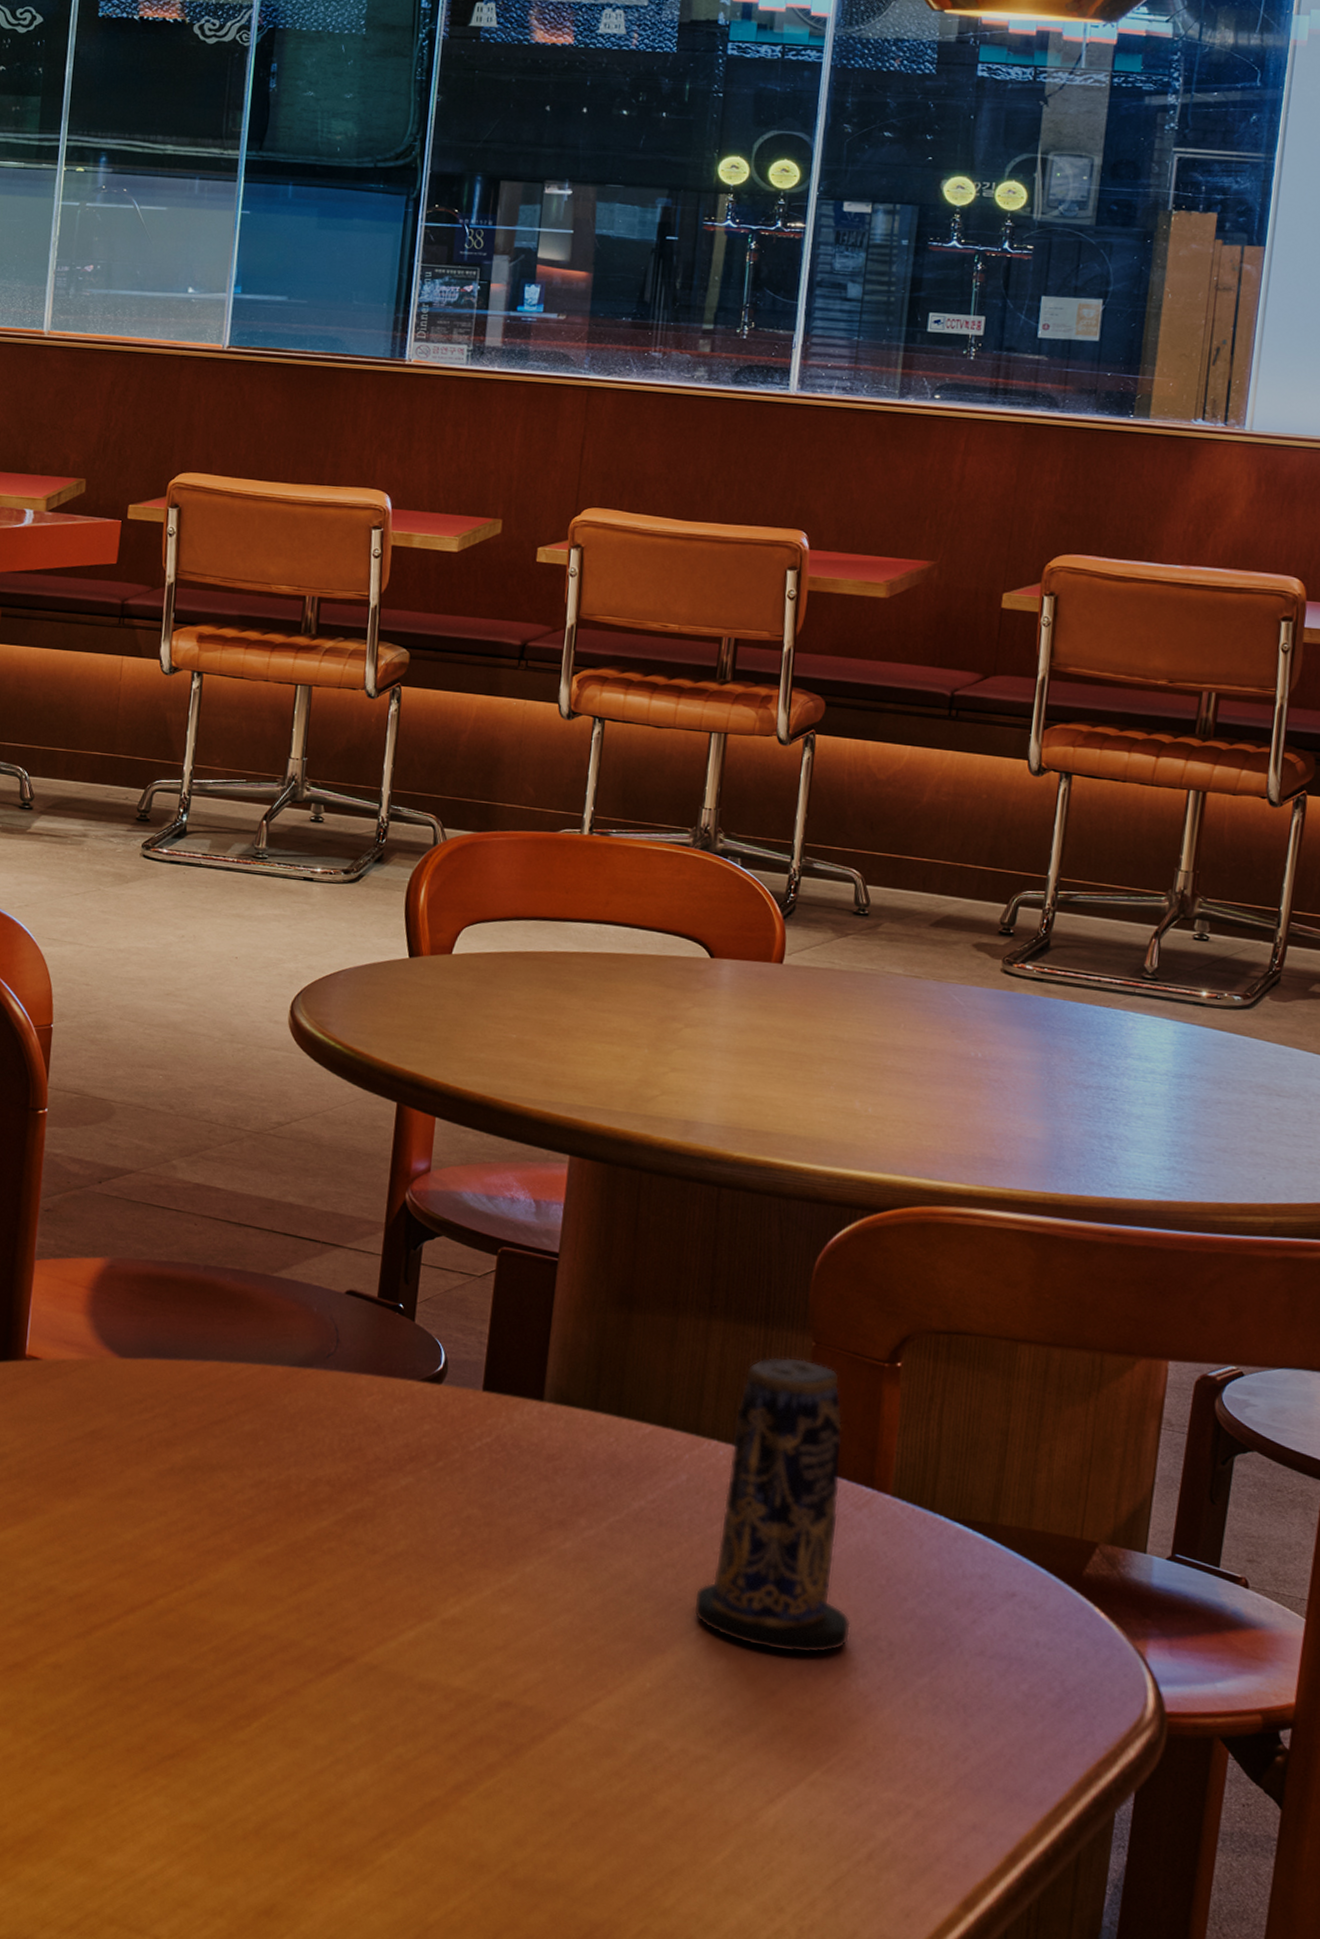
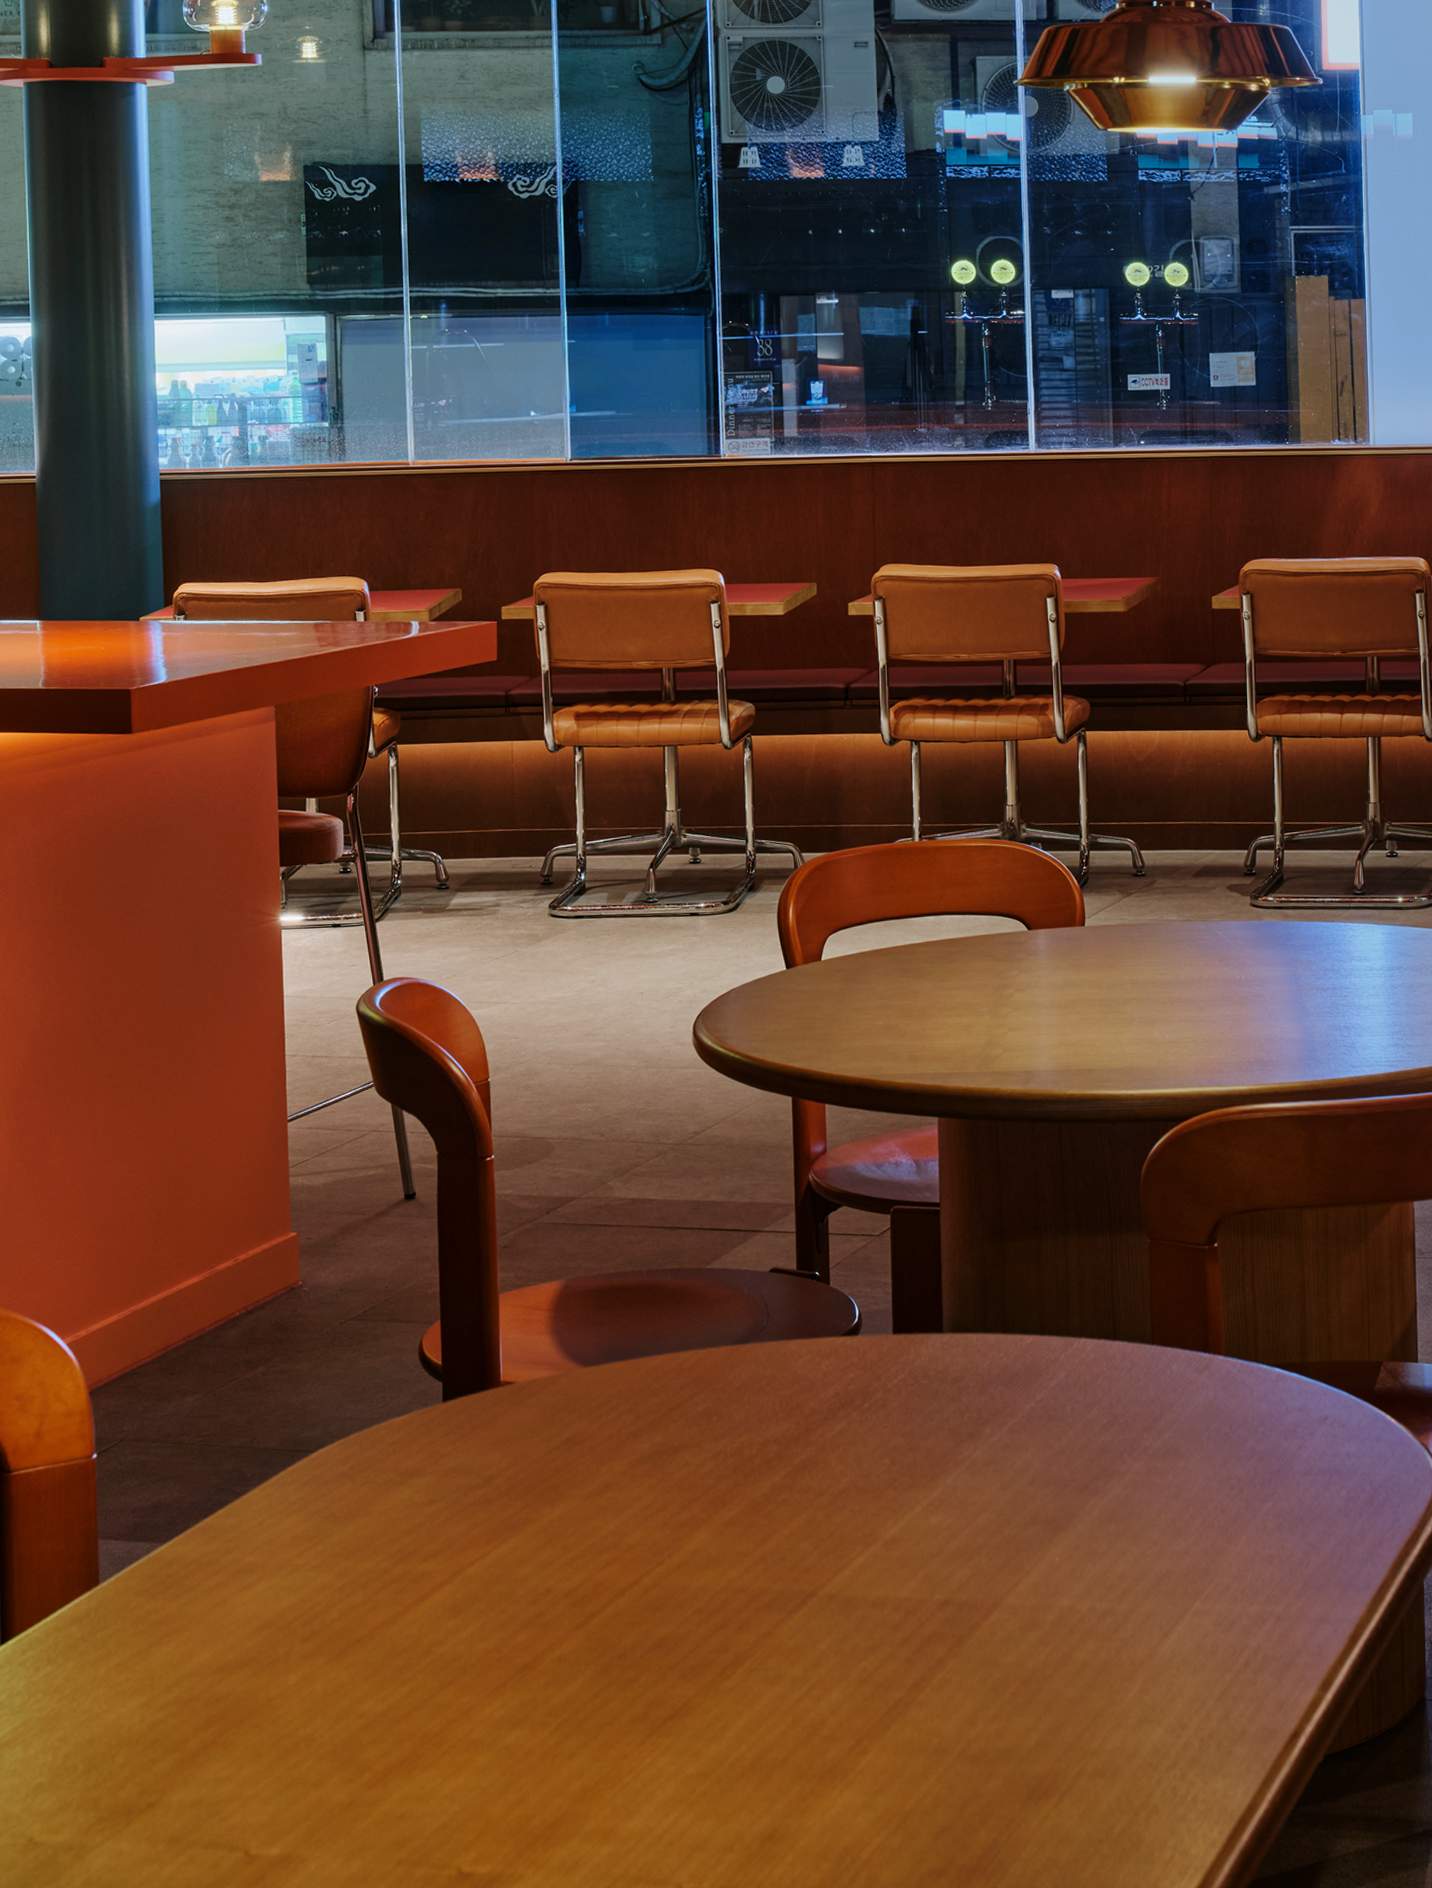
candle: present [693,1357,851,1654] -> none [1084,1255,1207,1507]

